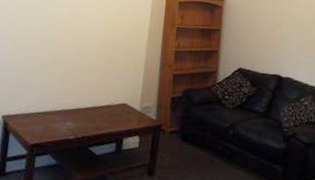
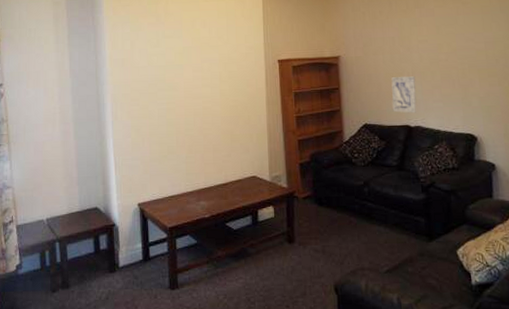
wall art: none [267,27,293,65] -> present [391,76,417,113]

